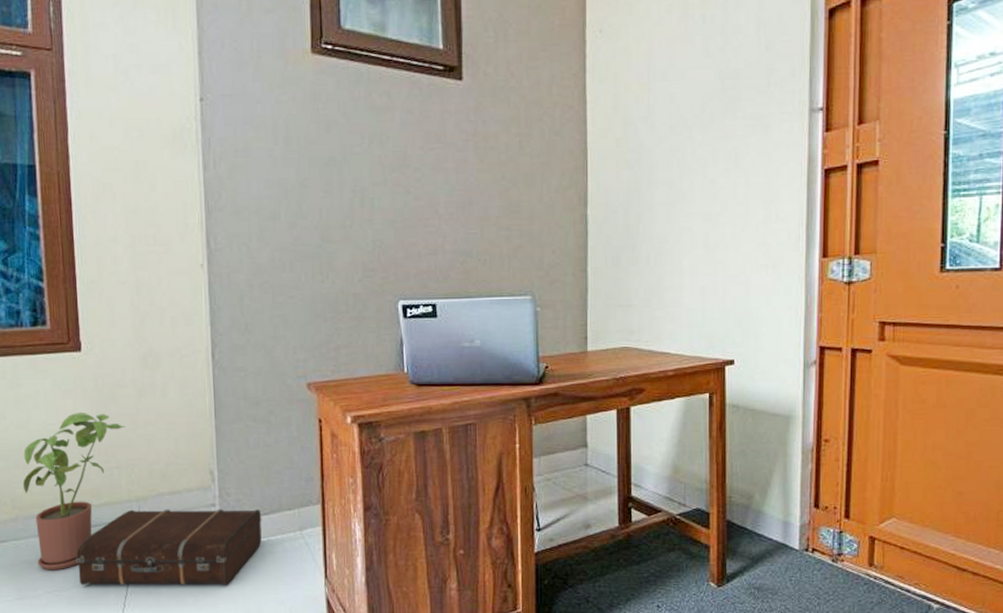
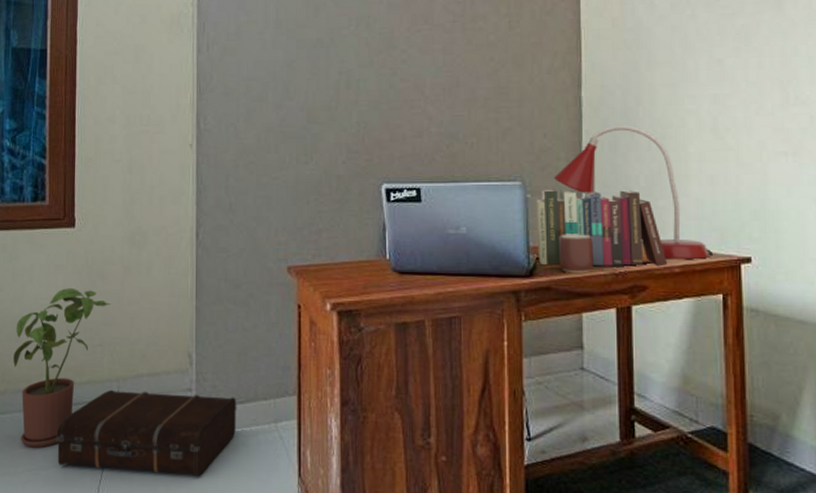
books: none [545,302,663,374] -> present [536,189,668,267]
desk lamp: none [562,241,702,364] -> present [554,125,714,260]
mug: none [565,343,597,380] -> present [558,234,593,274]

